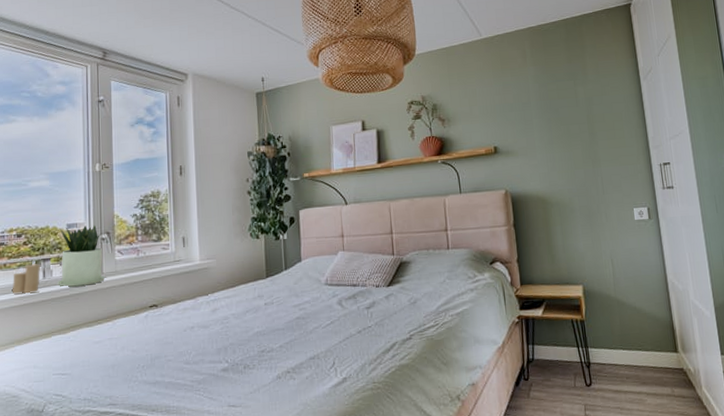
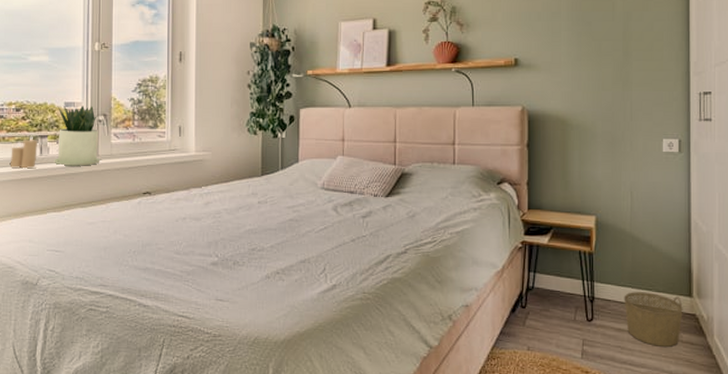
basket: none [617,352,672,404] -> present [624,292,683,348]

